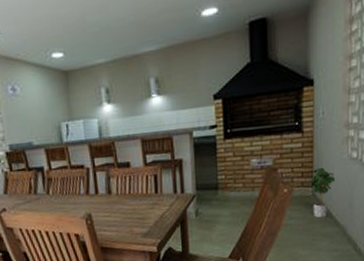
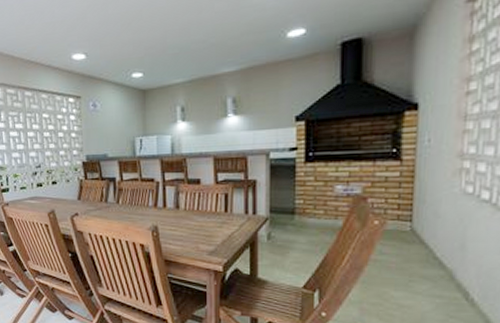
potted plant: present [311,168,335,218] -> none [410,202,442,258]

